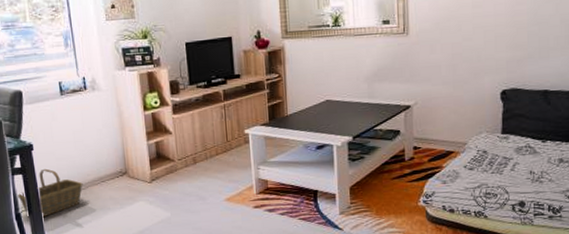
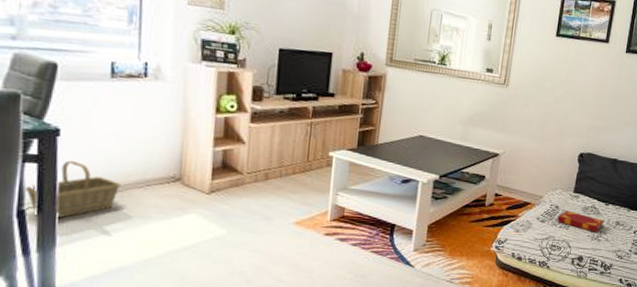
hardback book: none [487,154,545,174] -> present [557,210,605,233]

